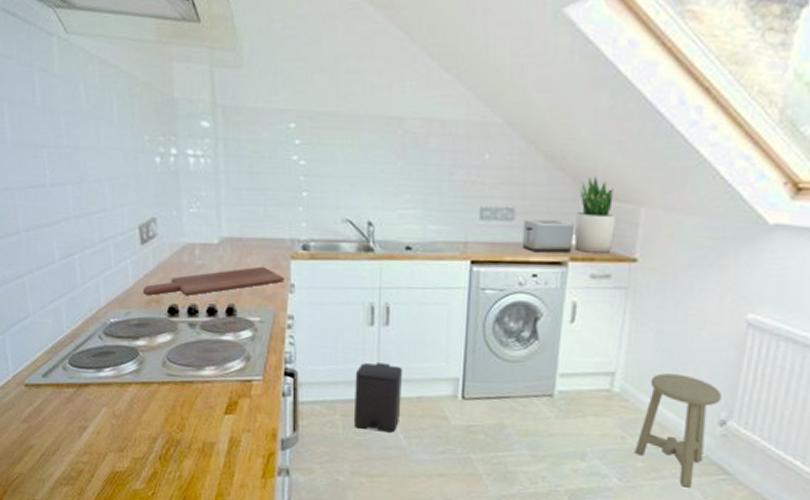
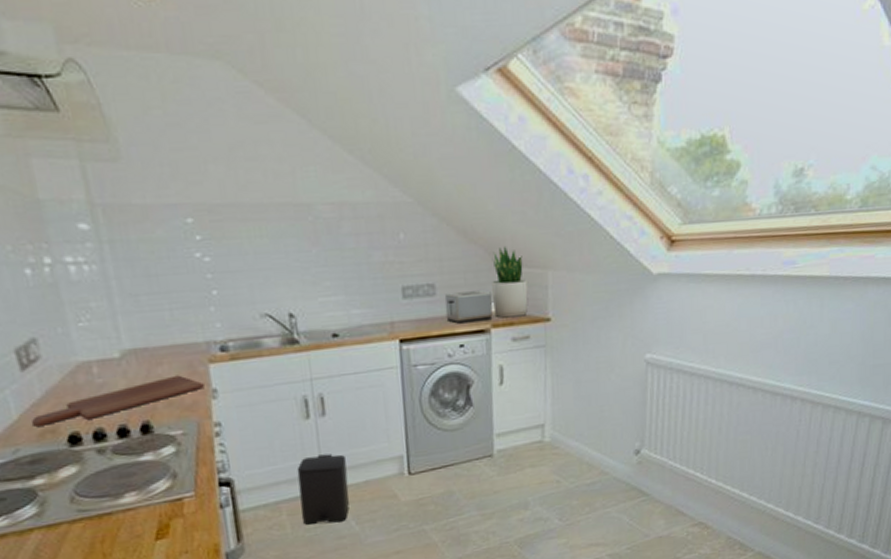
stool: present [634,373,721,488] -> none [569,416,633,514]

